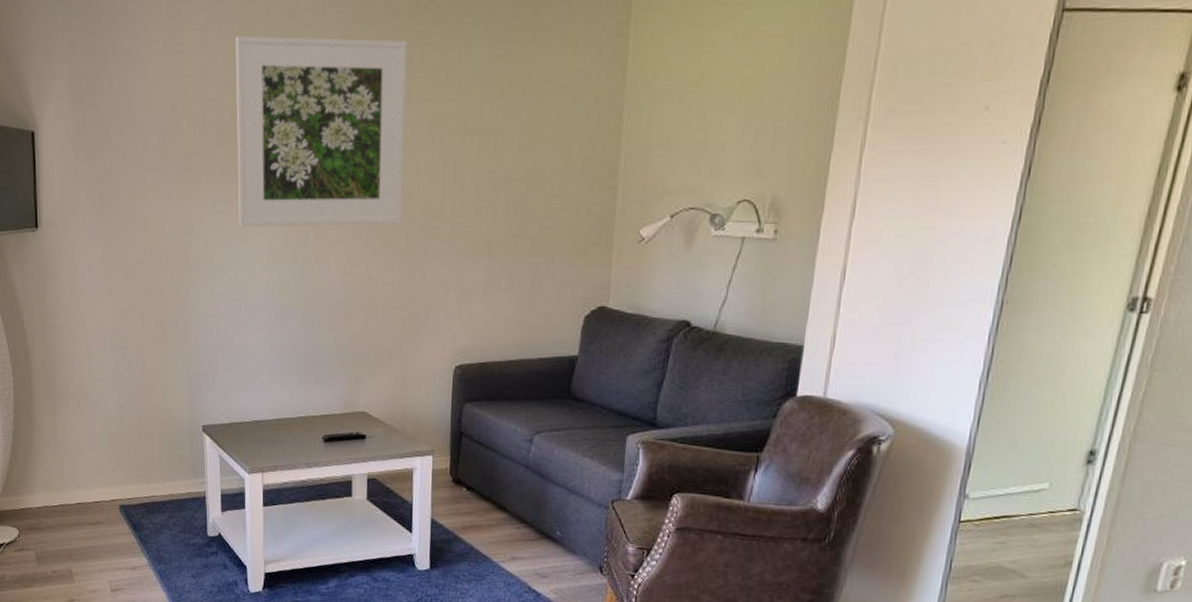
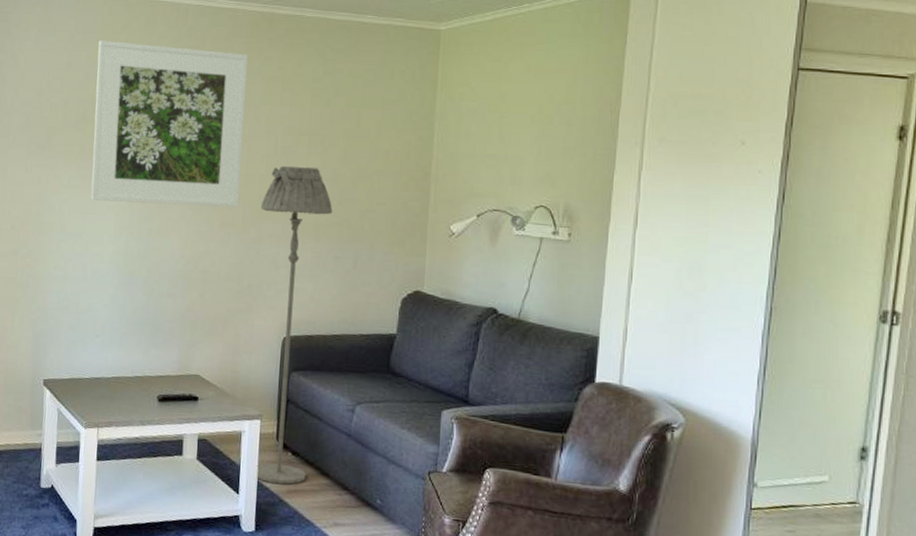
floor lamp: none [426,171,507,521] -> present [255,165,333,485]

